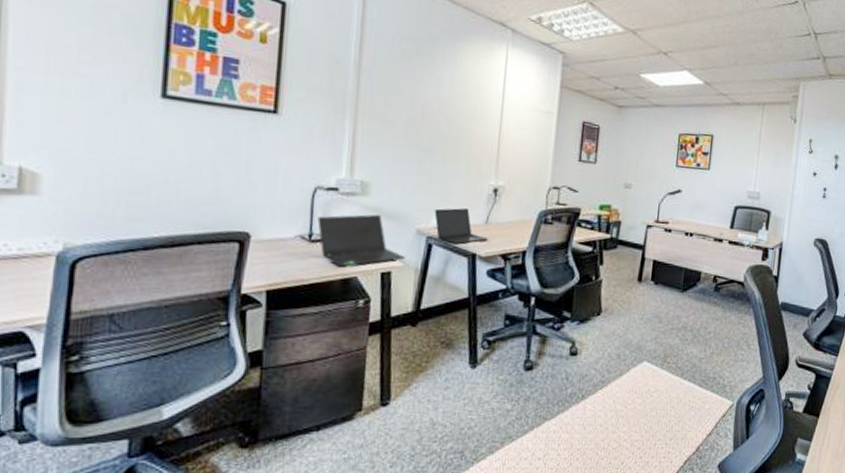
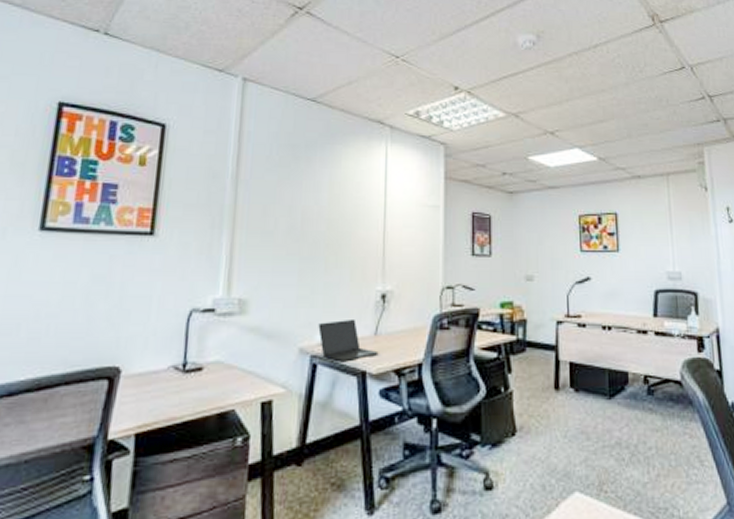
laptop: present [317,214,406,267] -> none [192,334,288,399]

